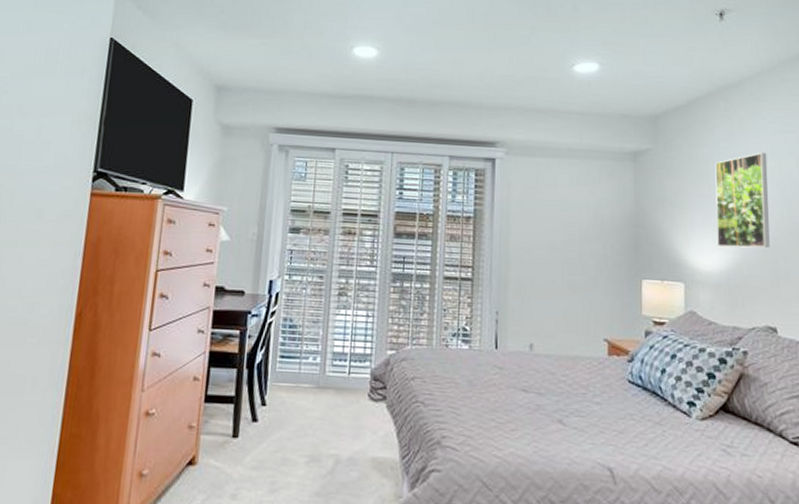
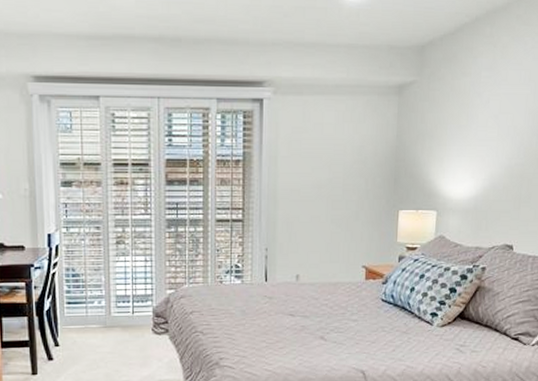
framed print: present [715,152,770,248] -> none [469,79,525,176]

